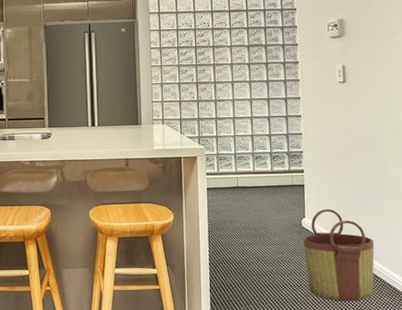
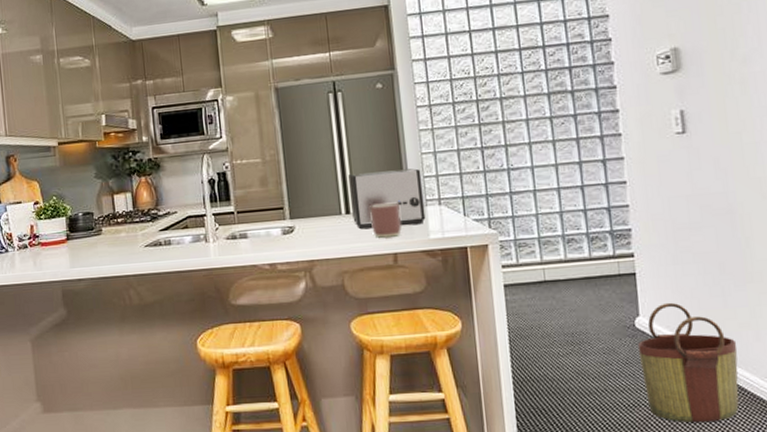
toaster: none [96,94,152,139] -> present [348,168,426,230]
mug: none [110,120,134,147] -> present [370,203,403,239]

